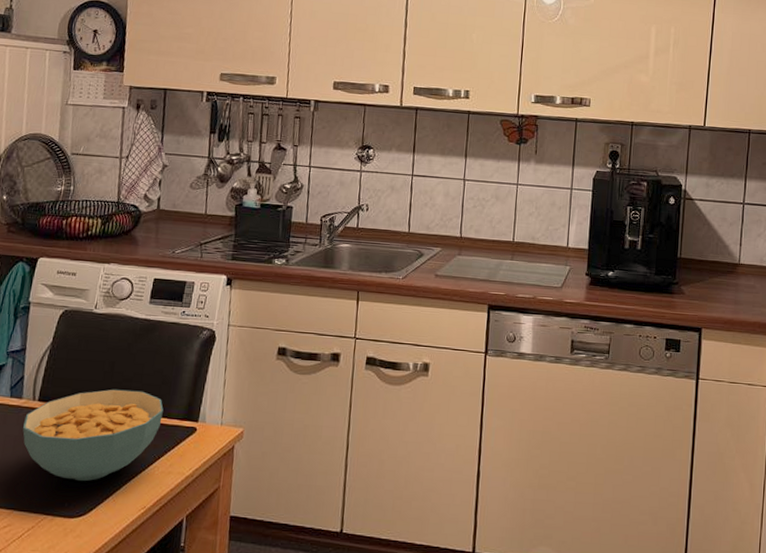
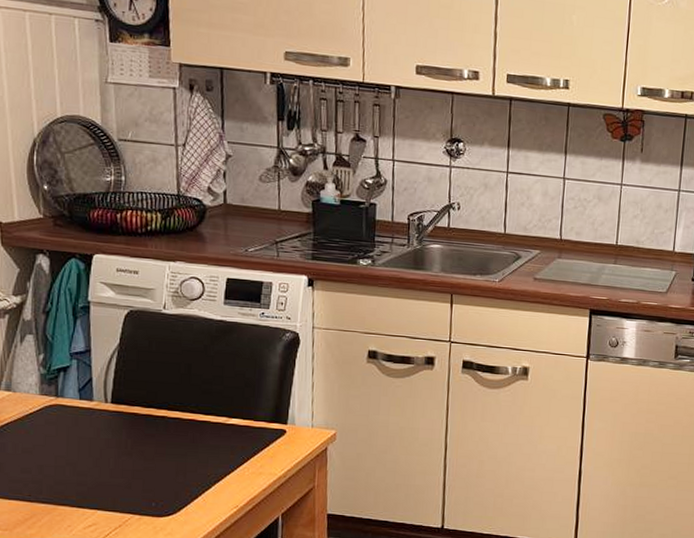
cereal bowl: present [22,389,164,481] -> none [98,391,249,482]

